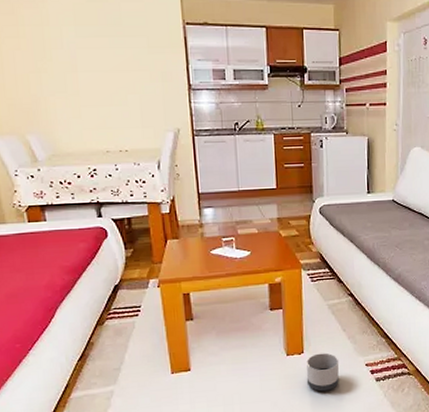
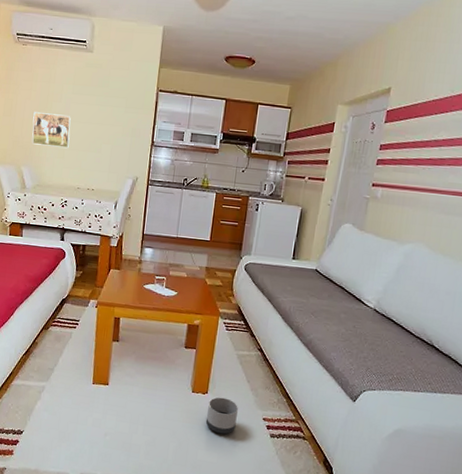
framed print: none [28,63,85,106] -> present [32,111,71,149]

